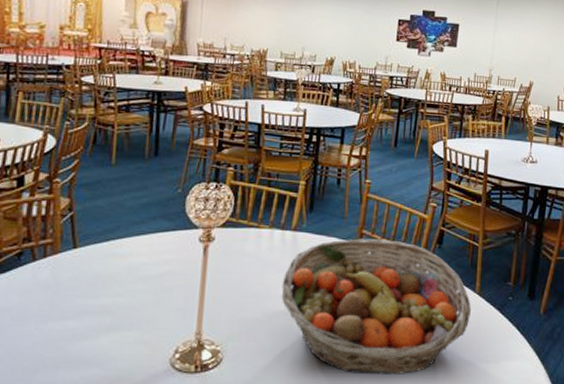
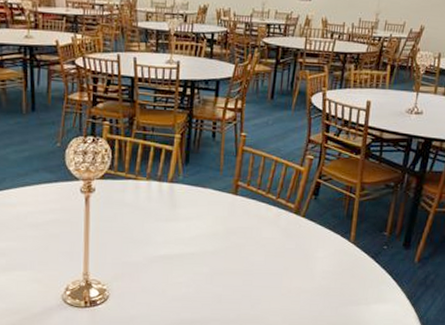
fruit basket: present [281,238,472,375] -> none [160,190,346,313]

